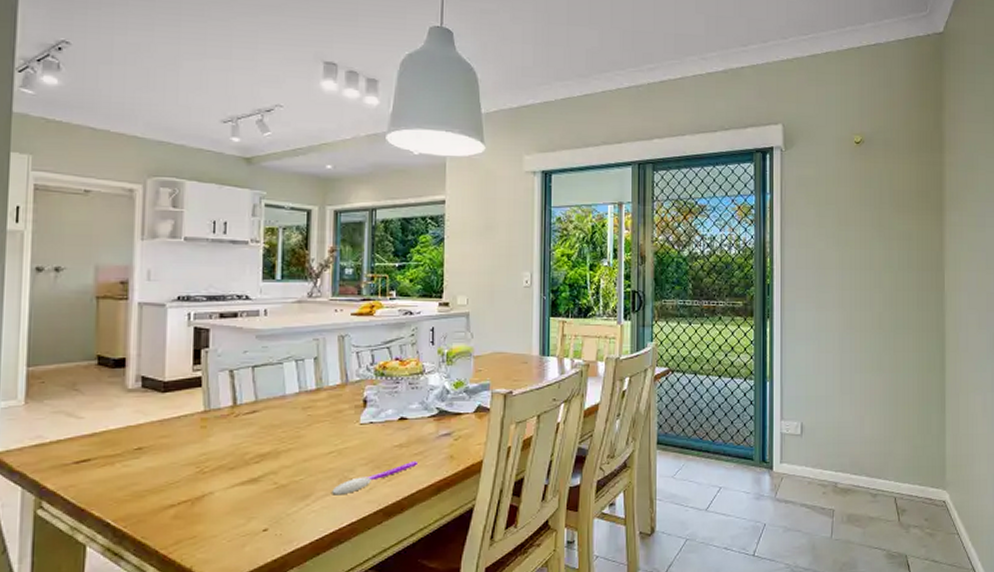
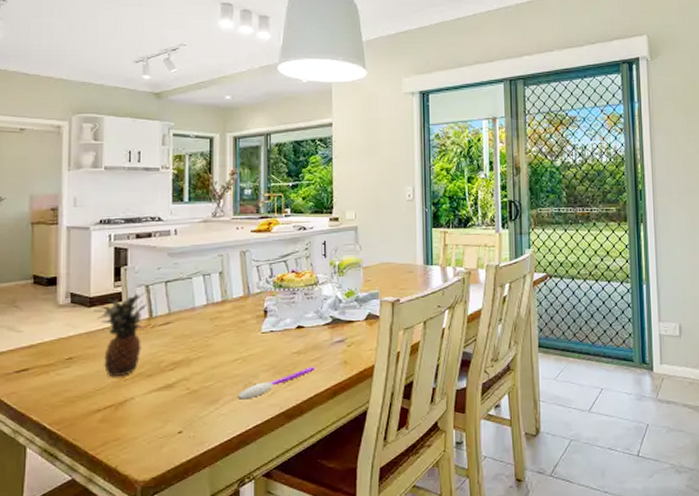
fruit: none [168,377,231,470] -> present [93,291,147,378]

